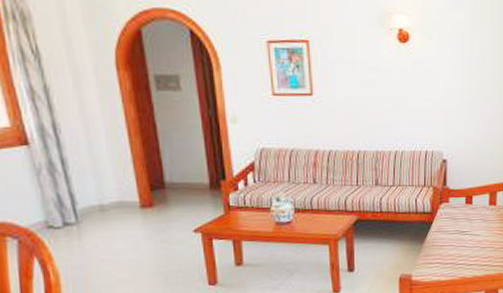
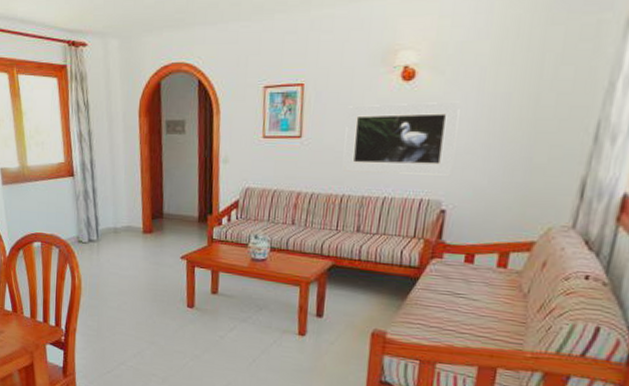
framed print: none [354,63,448,129] -> present [342,101,461,176]

